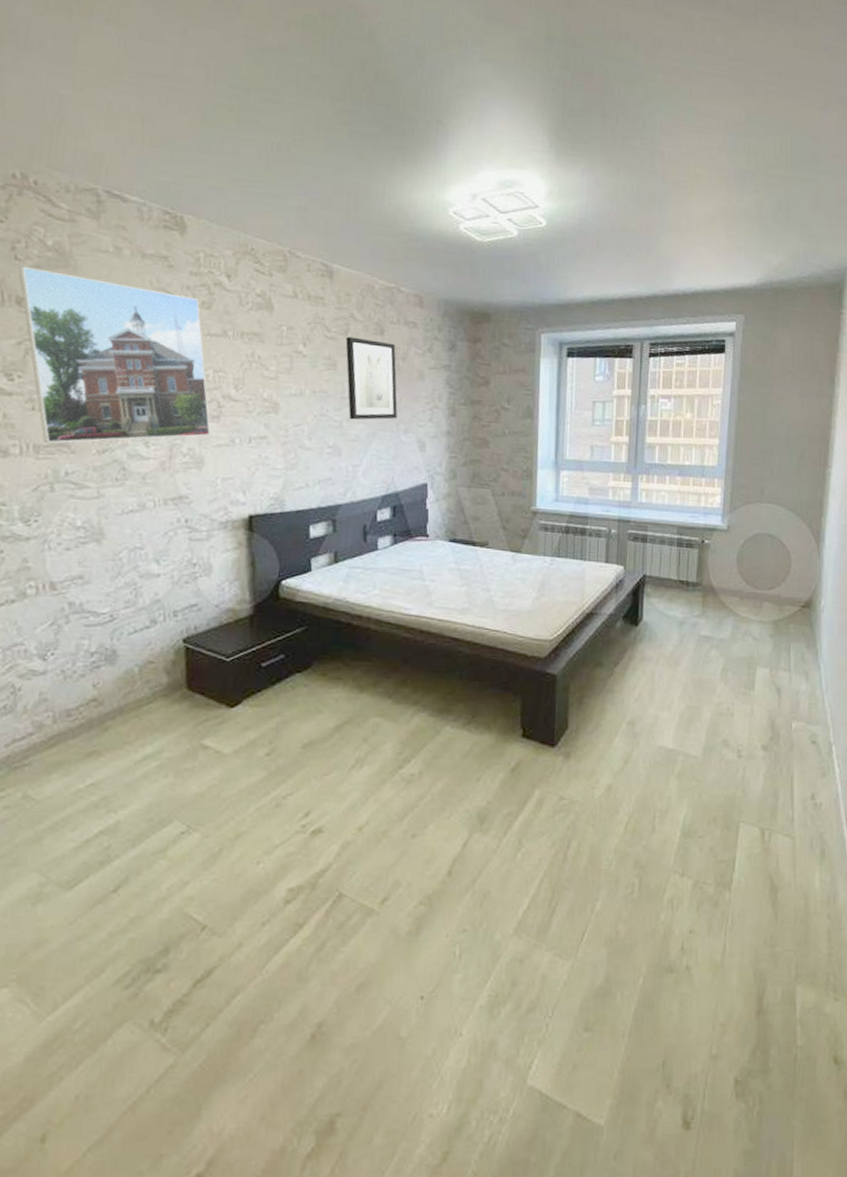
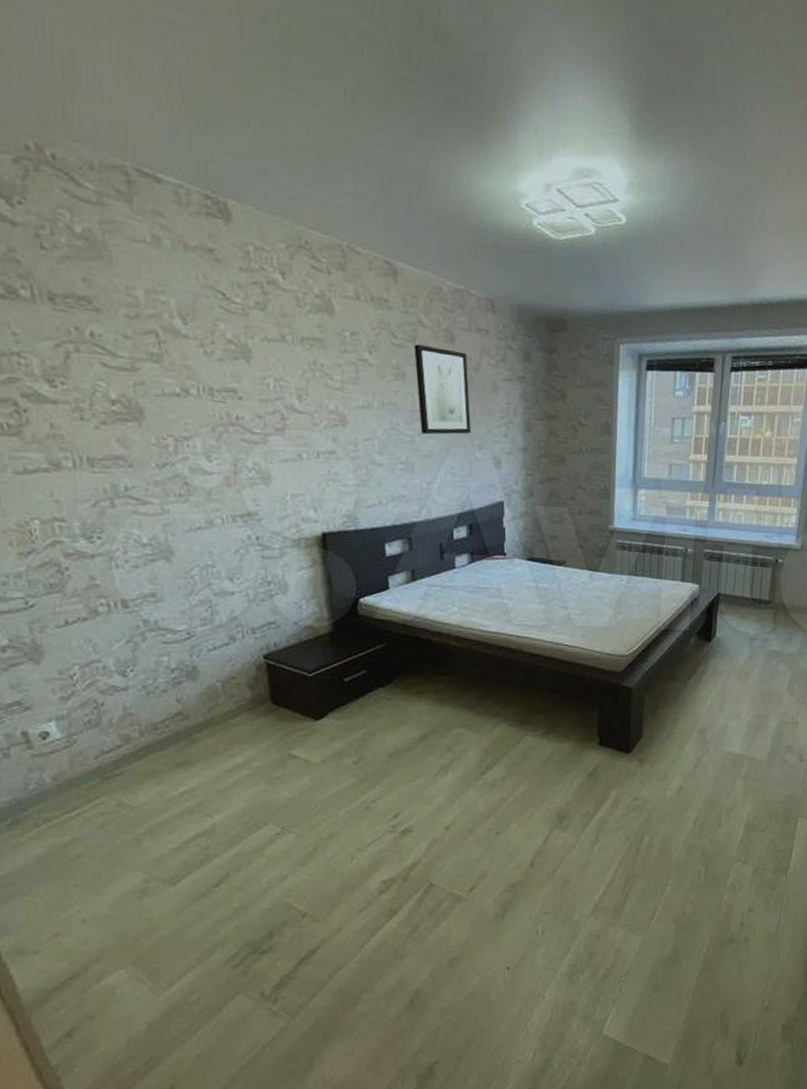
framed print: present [19,265,211,444] -> none [47,256,276,457]

